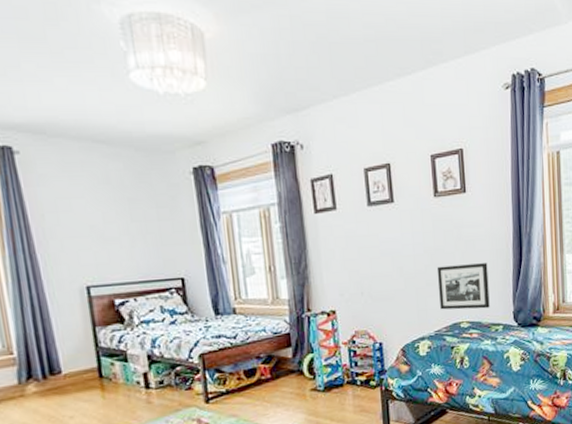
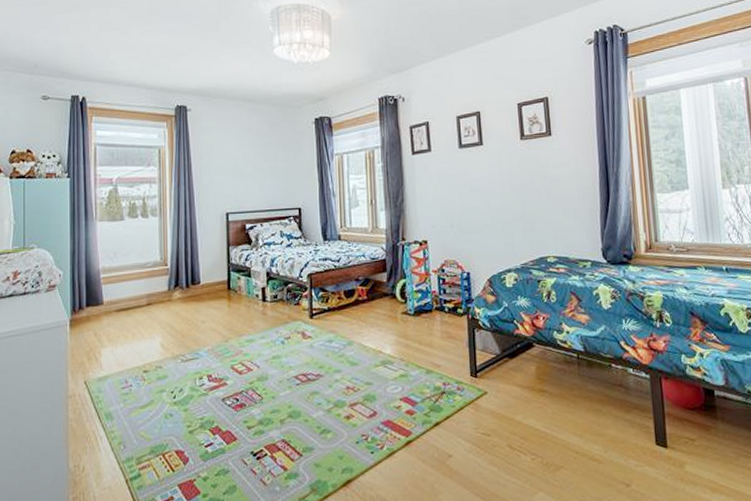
picture frame: present [436,263,490,310] -> none [523,201,577,245]

